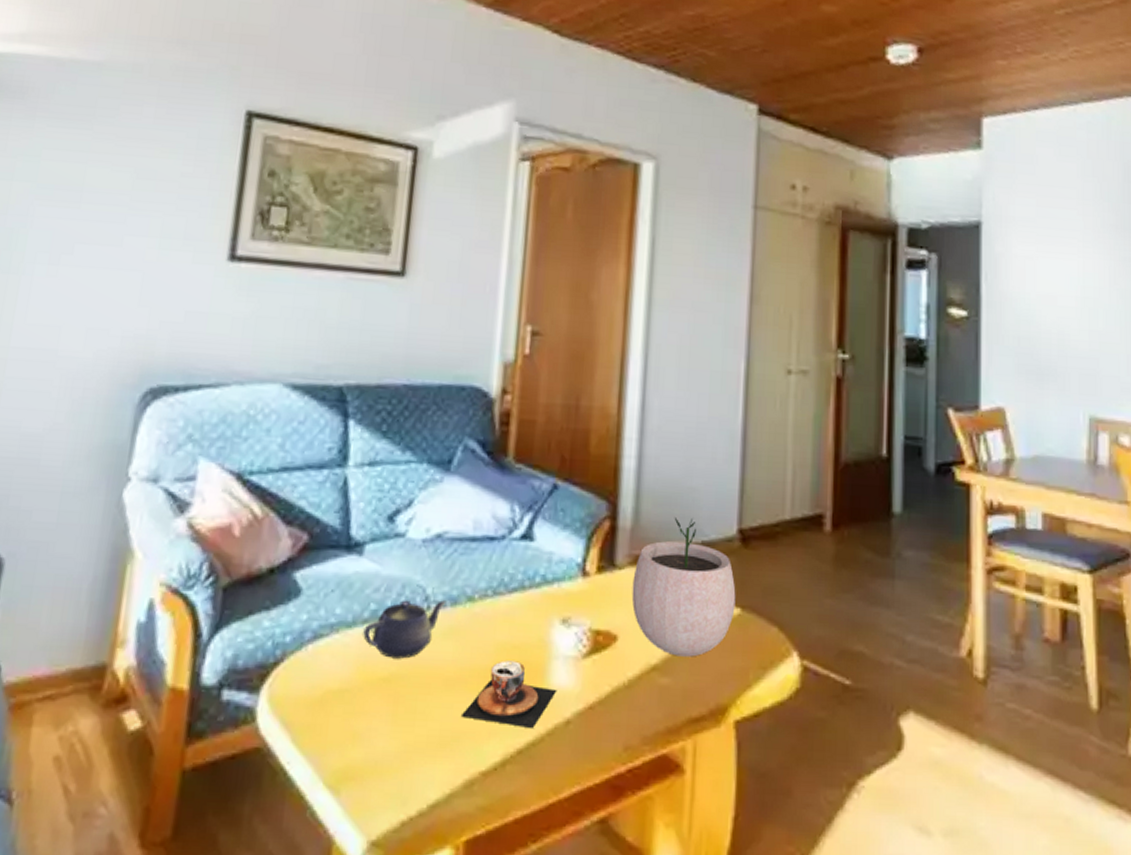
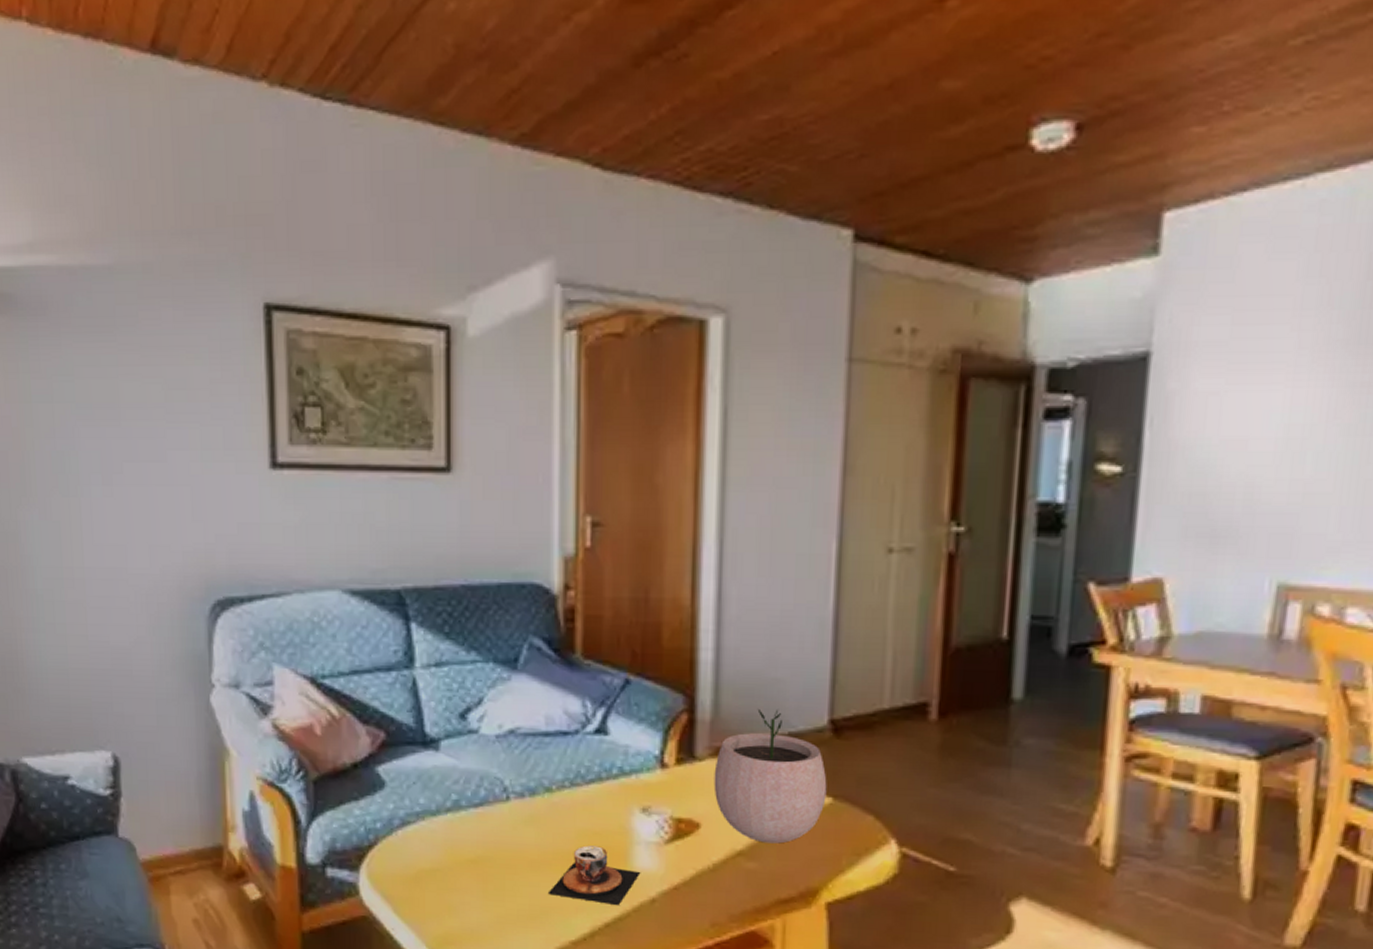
teapot: present [363,600,446,659] -> none [448,791,525,843]

